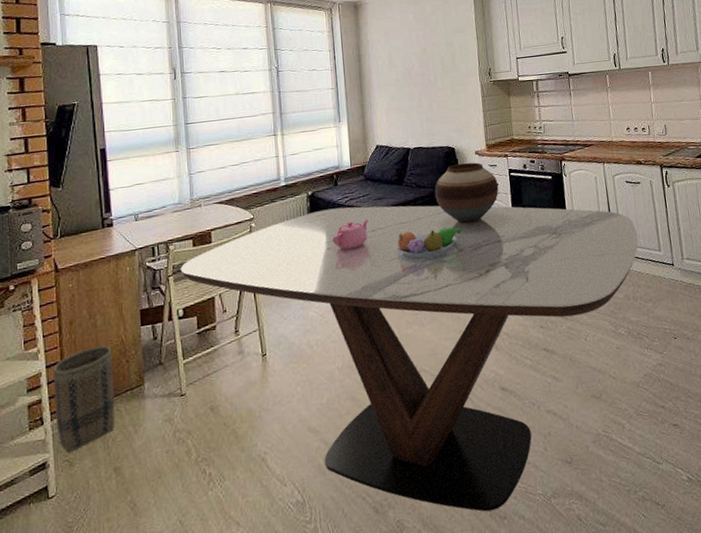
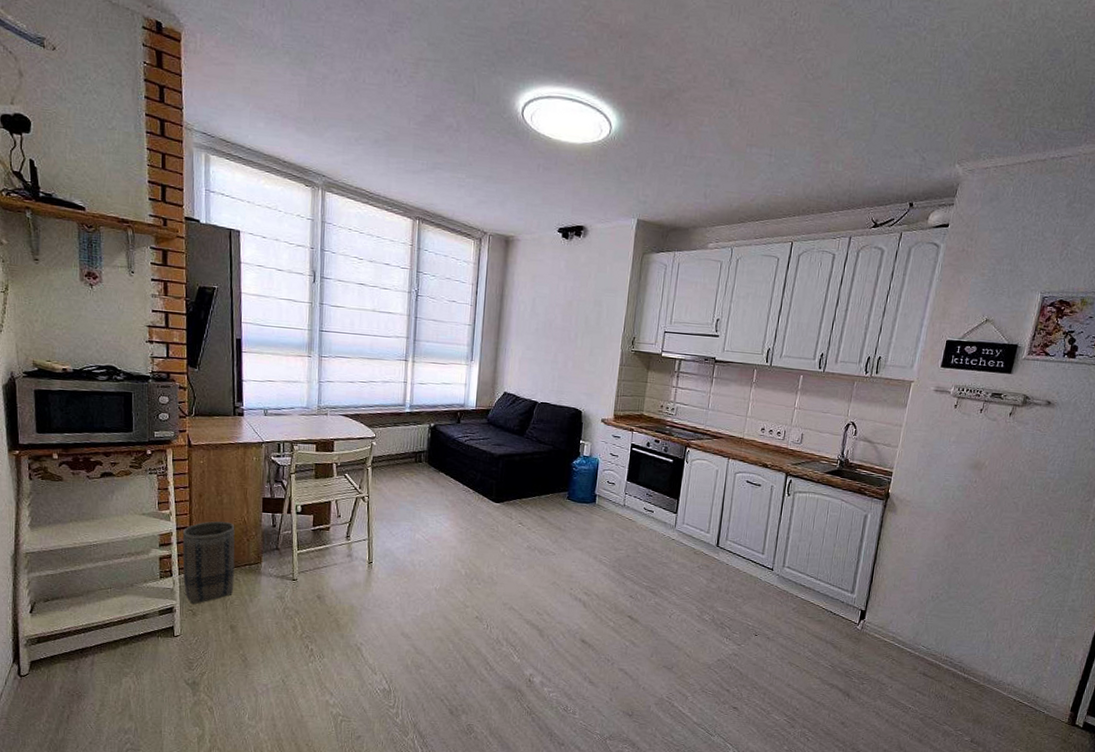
dining table: present [180,205,638,512] -> none [302,443,745,737]
teapot: present [332,218,369,250] -> none [447,459,485,487]
fruit bowl: present [396,226,461,259] -> none [507,481,573,511]
vase: present [434,162,499,224] -> none [553,427,618,488]

